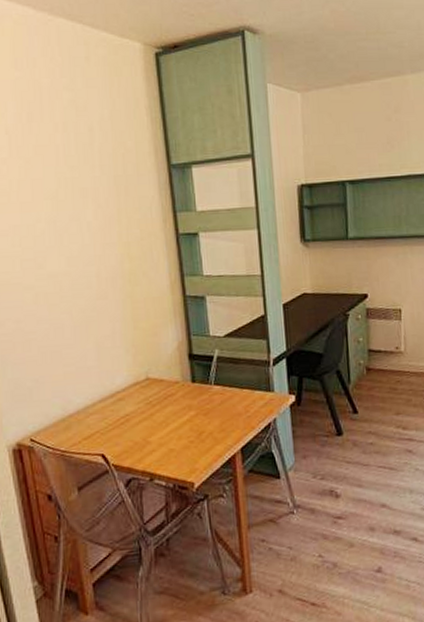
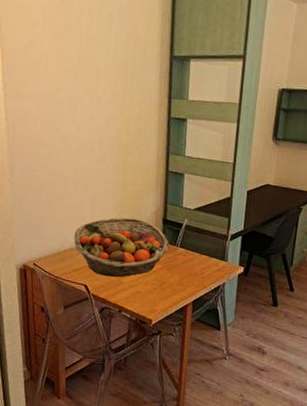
fruit basket: none [79,359,201,439] -> present [73,217,169,278]

